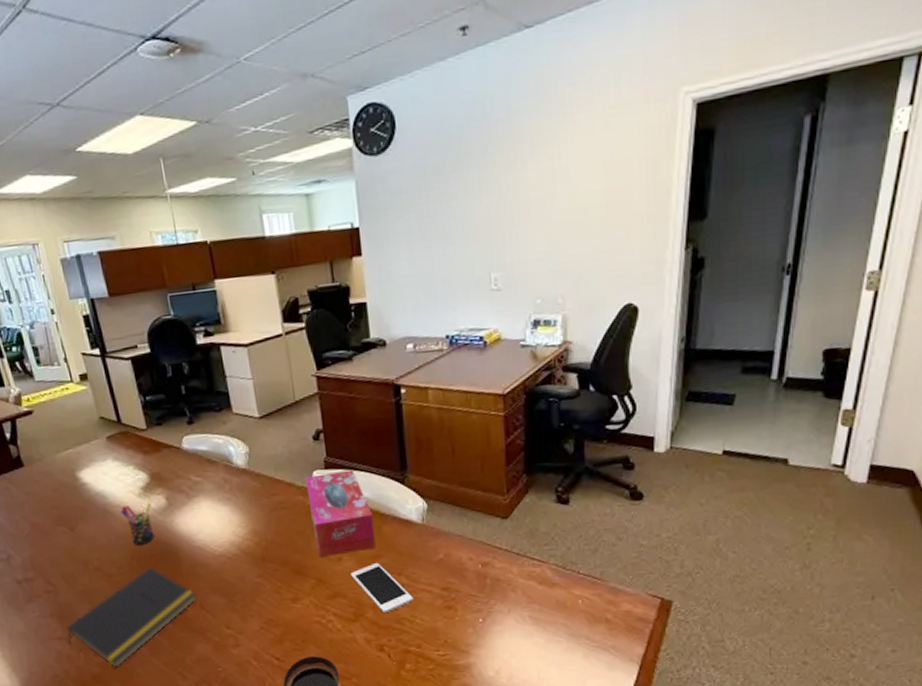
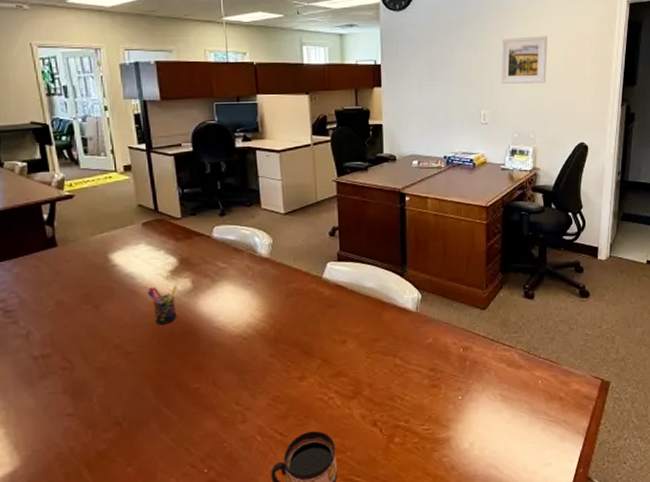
notepad: present [67,567,197,668] -> none [78,346,211,444]
tissue box: present [305,470,376,557] -> none [320,263,376,339]
cell phone: present [350,563,414,614] -> none [352,346,405,392]
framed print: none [514,164,579,236] -> present [500,36,548,85]

